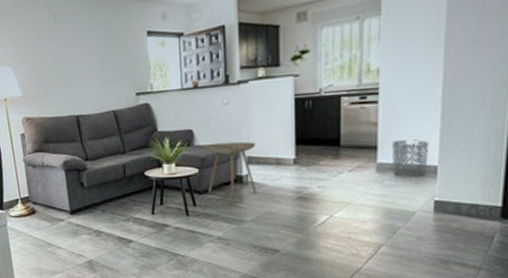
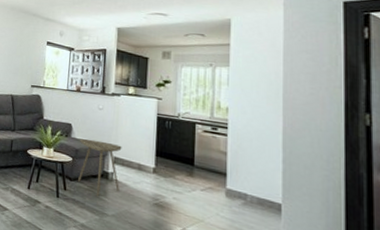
waste bin: present [391,139,430,177] -> none [239,172,273,210]

